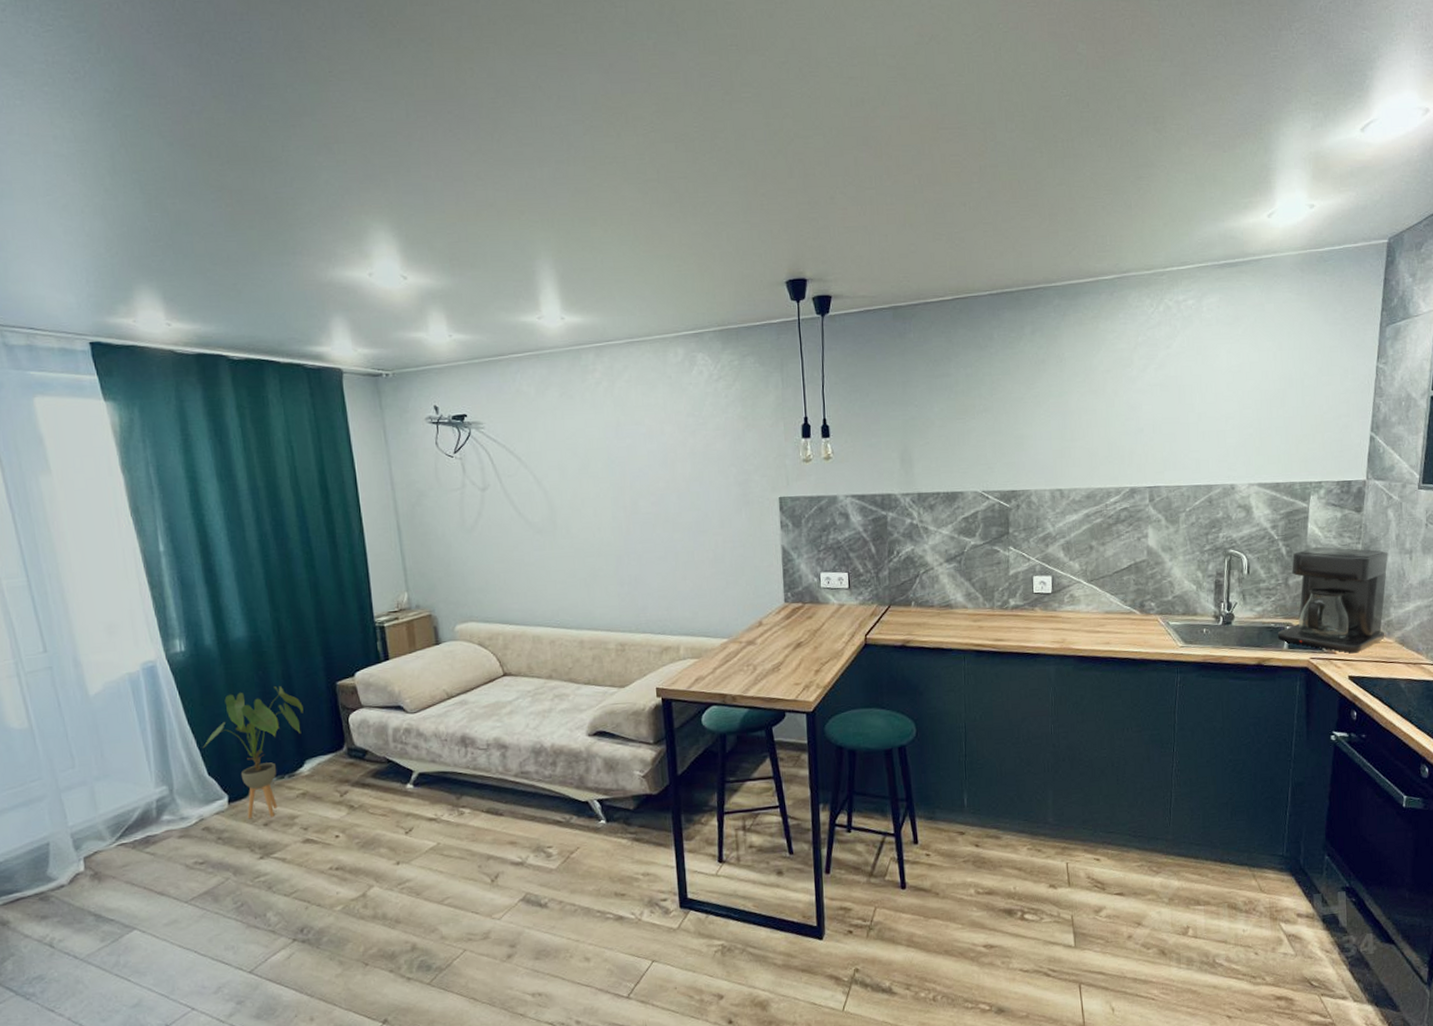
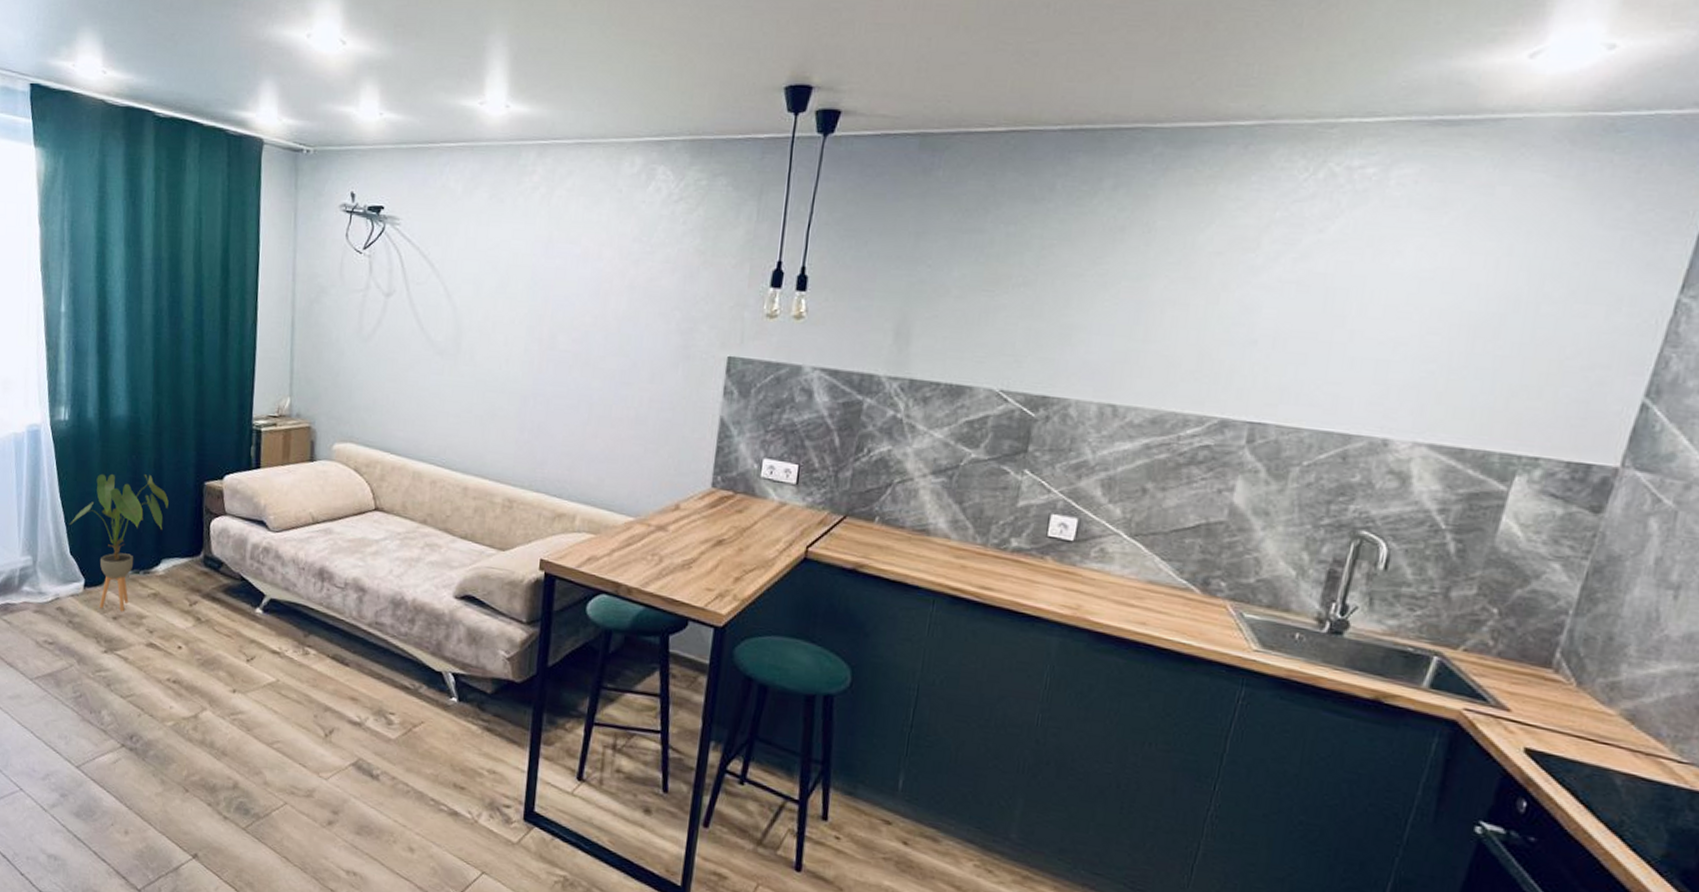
coffee maker: present [1277,547,1388,653] -> none [1414,551,1636,718]

